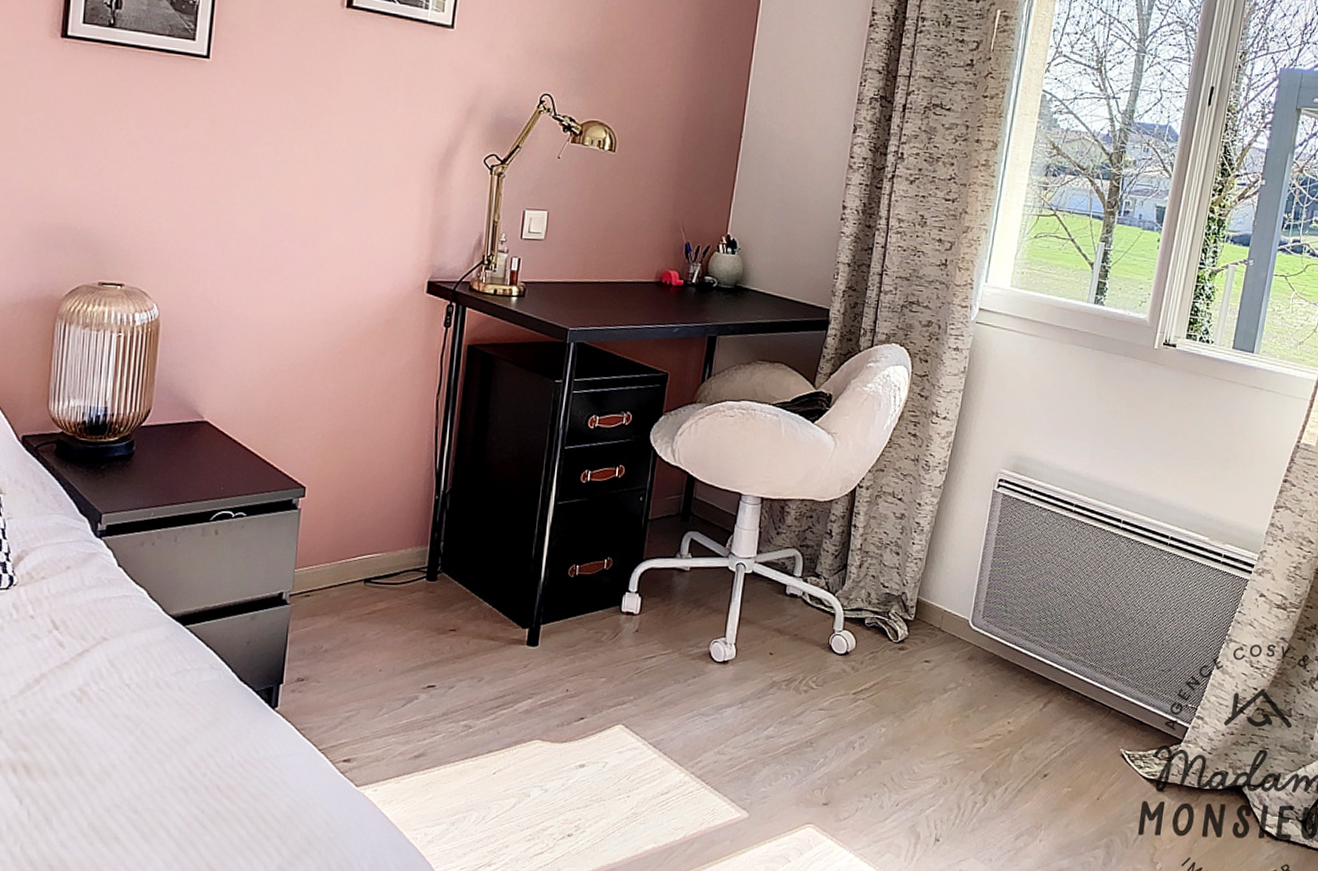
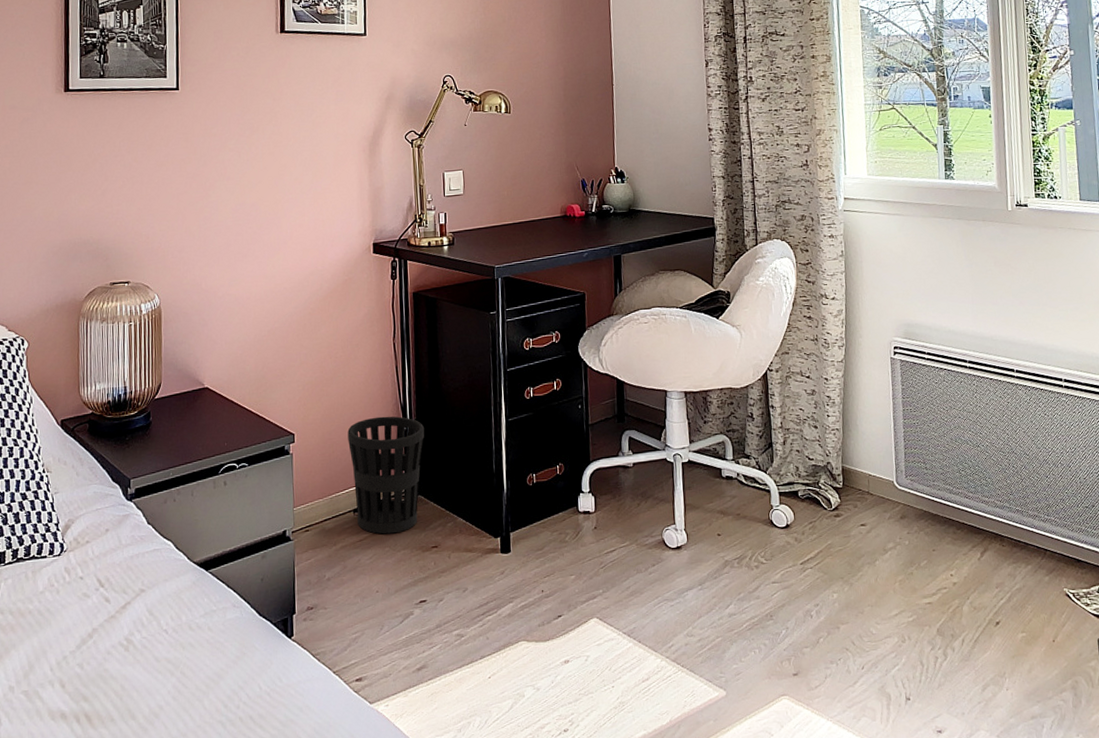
wastebasket: none [367,480,460,611] -> present [347,416,425,534]

